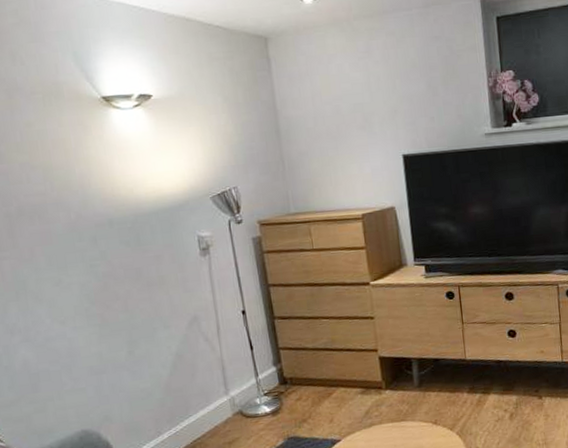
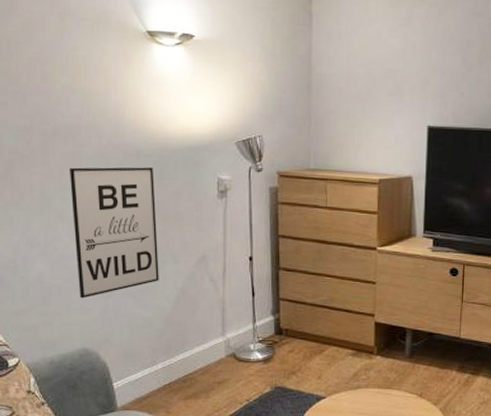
wall art: none [40,235,152,380] -> present [69,167,159,299]

